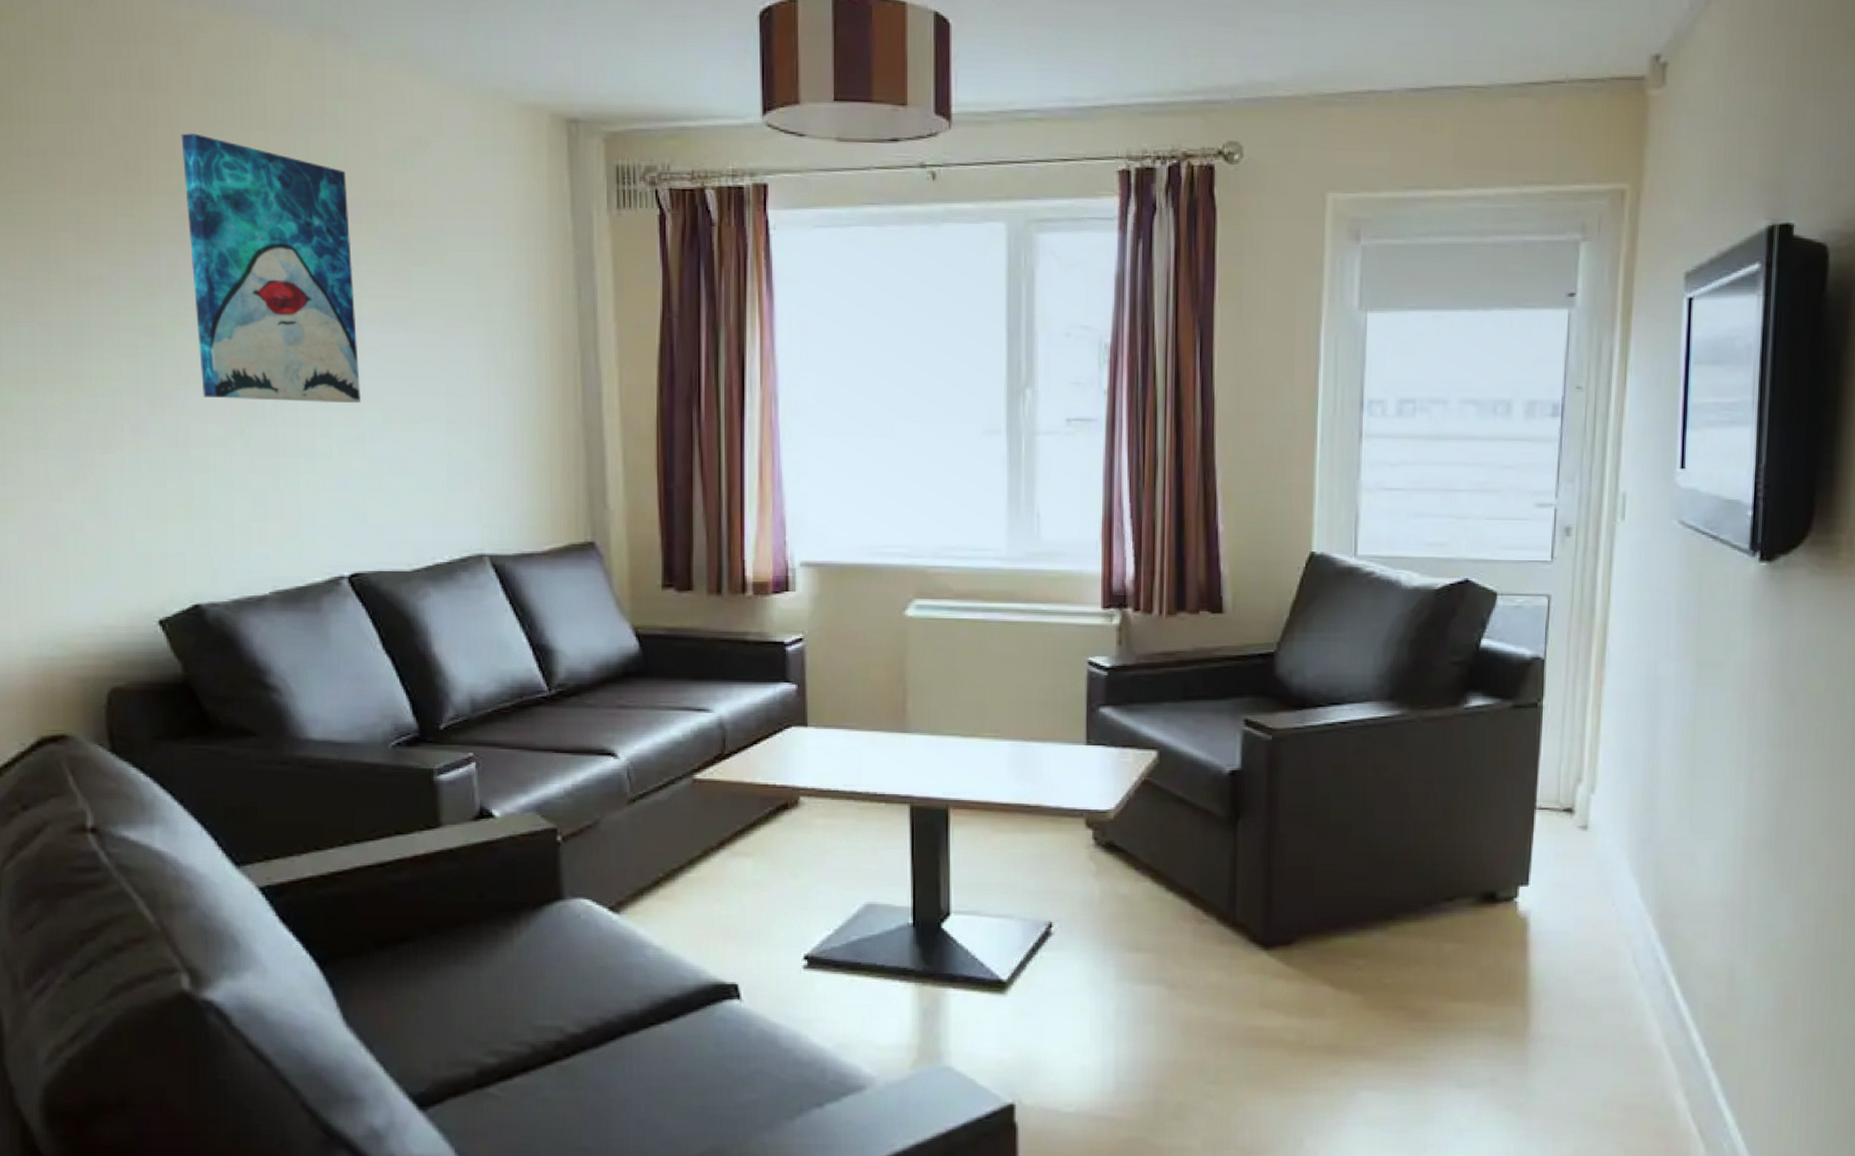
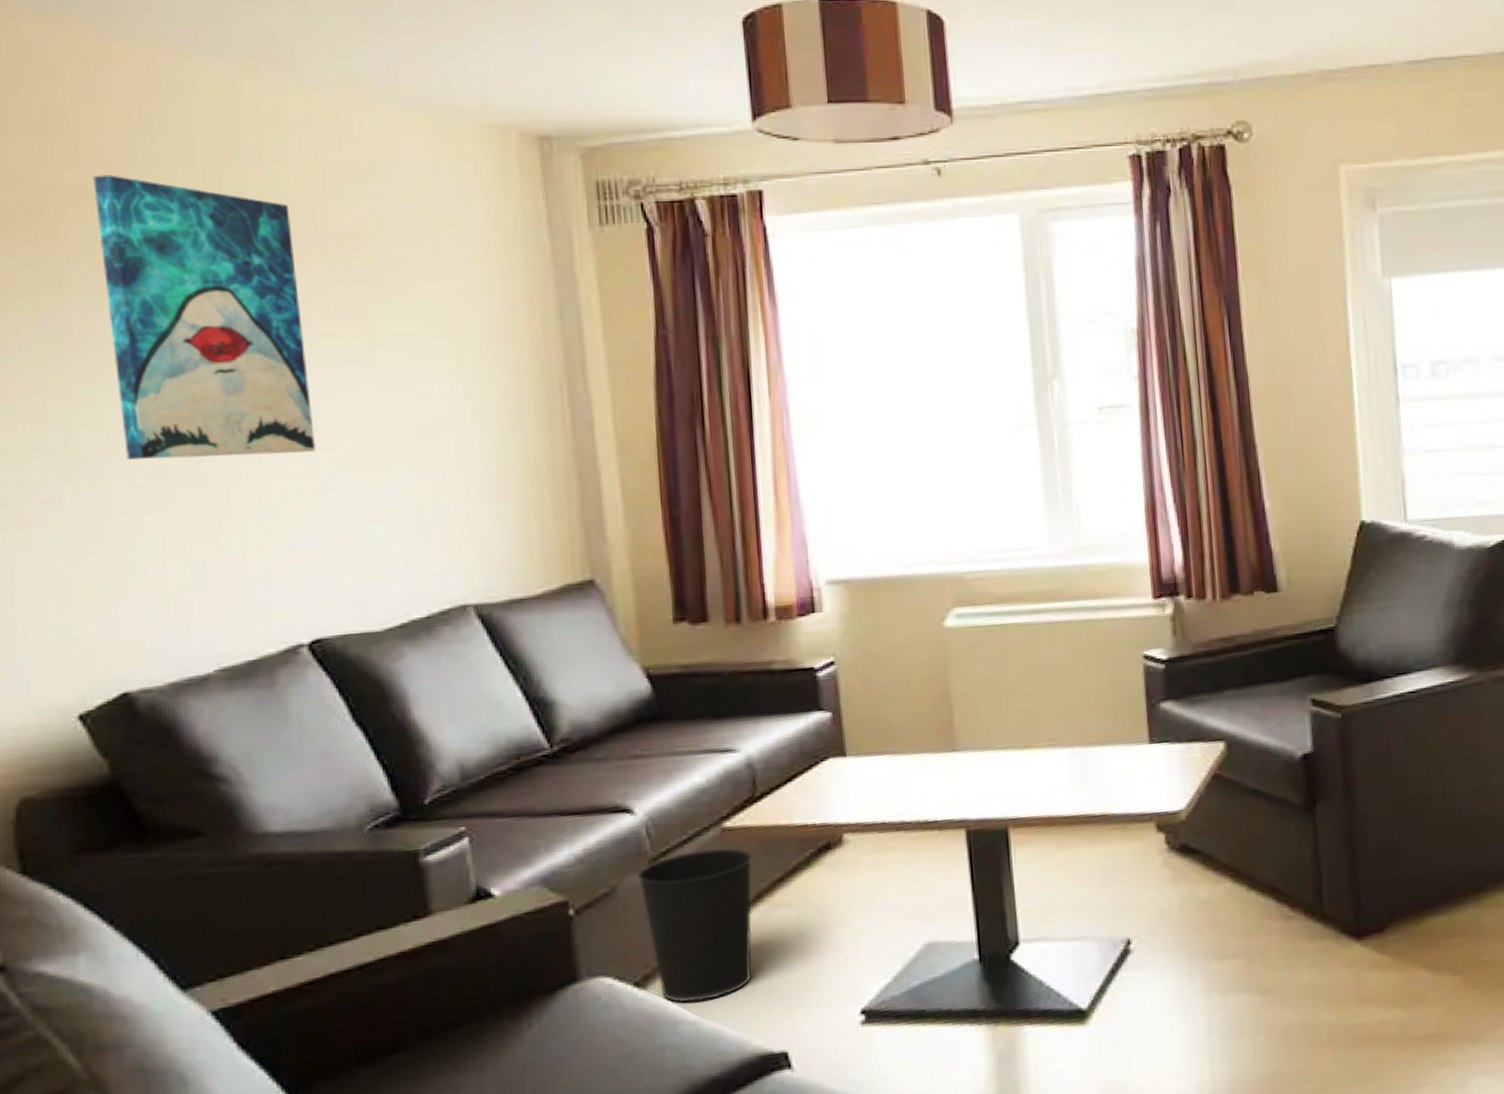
wastebasket: none [616,797,718,931] -> present [636,847,753,1003]

